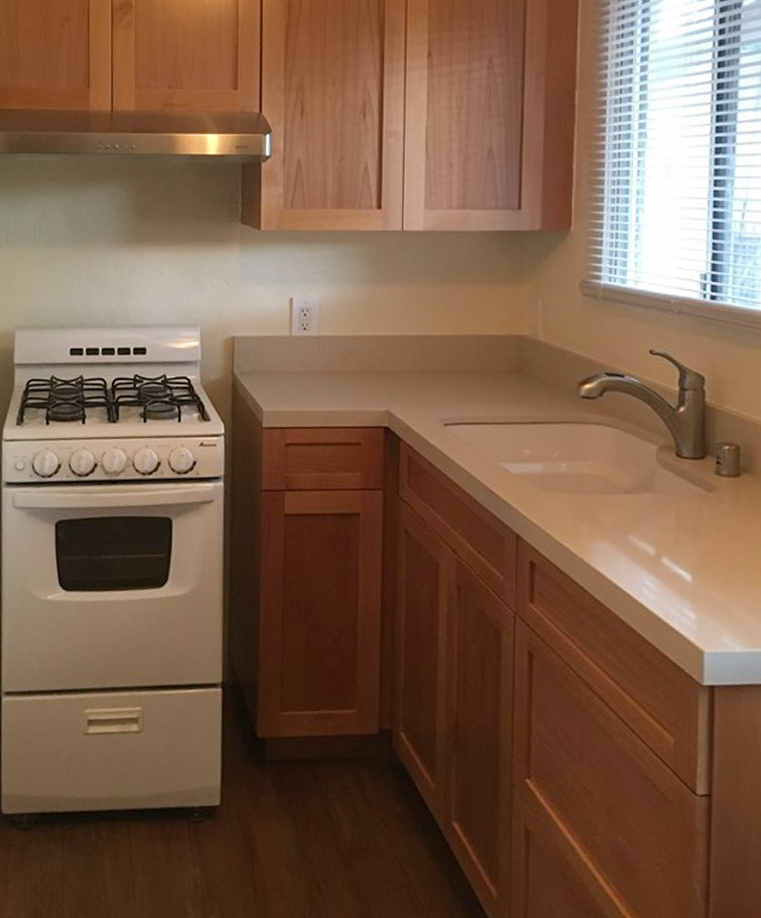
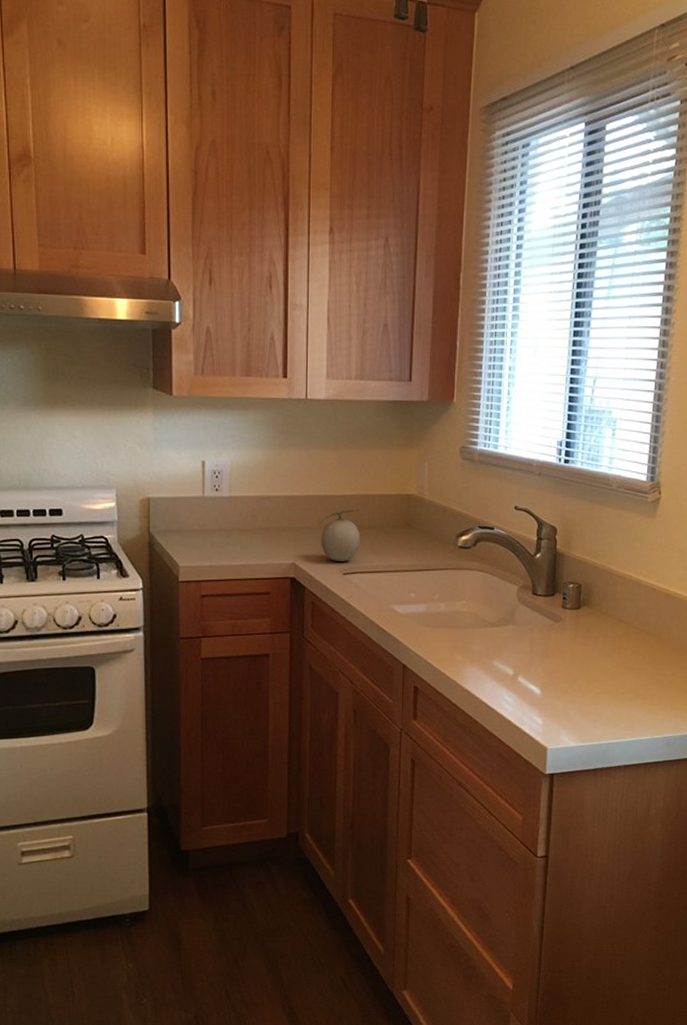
fruit: none [416,351,465,410] -> present [319,508,361,561]

